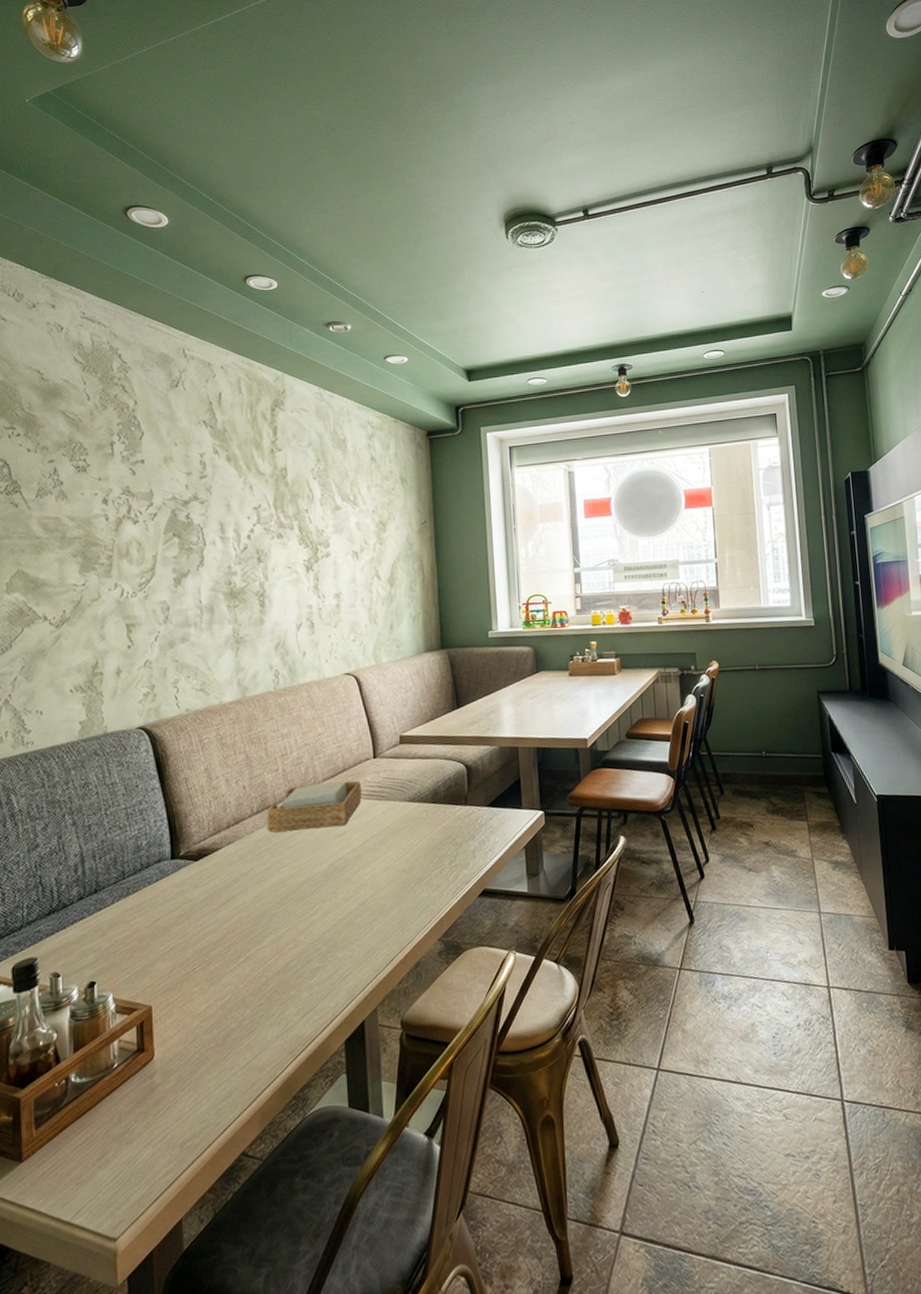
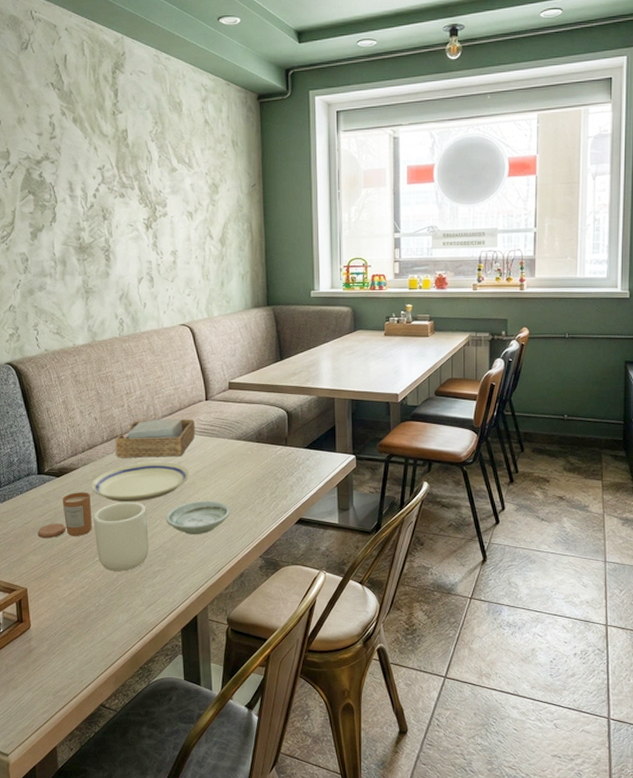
candle: none [168,877,237,940] -> present [37,492,92,539]
plate: none [236,833,355,886] -> present [91,462,190,503]
mug: none [239,884,307,974] -> present [94,501,149,571]
saucer: none [326,875,404,920] -> present [165,500,231,535]

